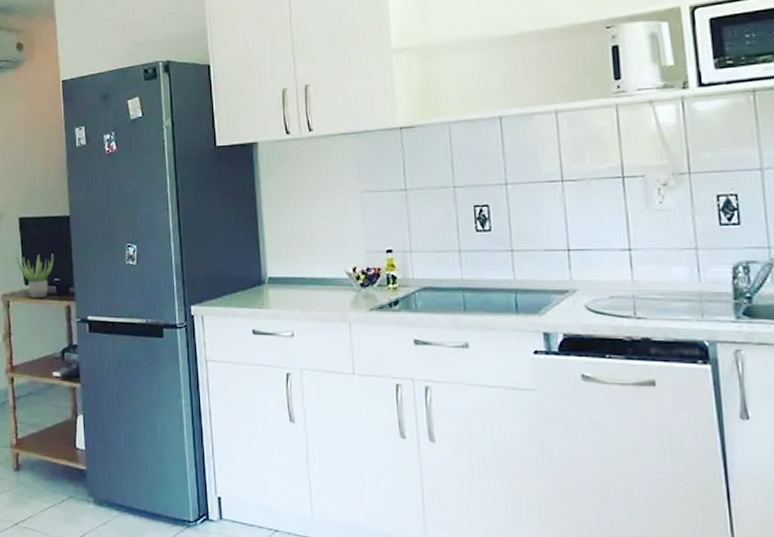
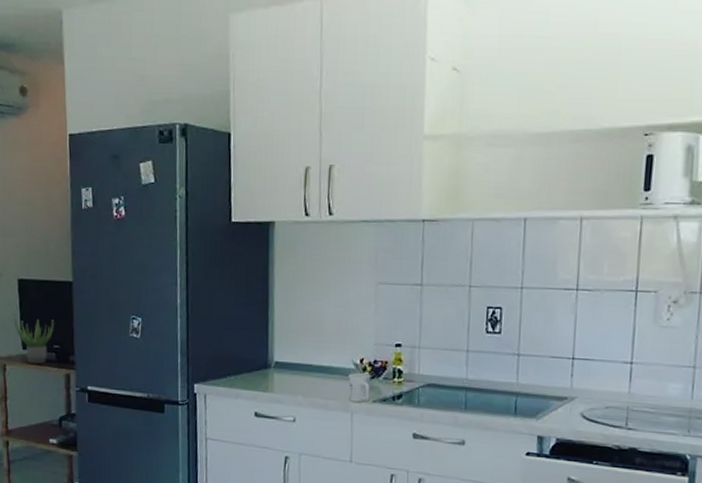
mug: none [342,282,367,312] -> present [347,373,371,403]

